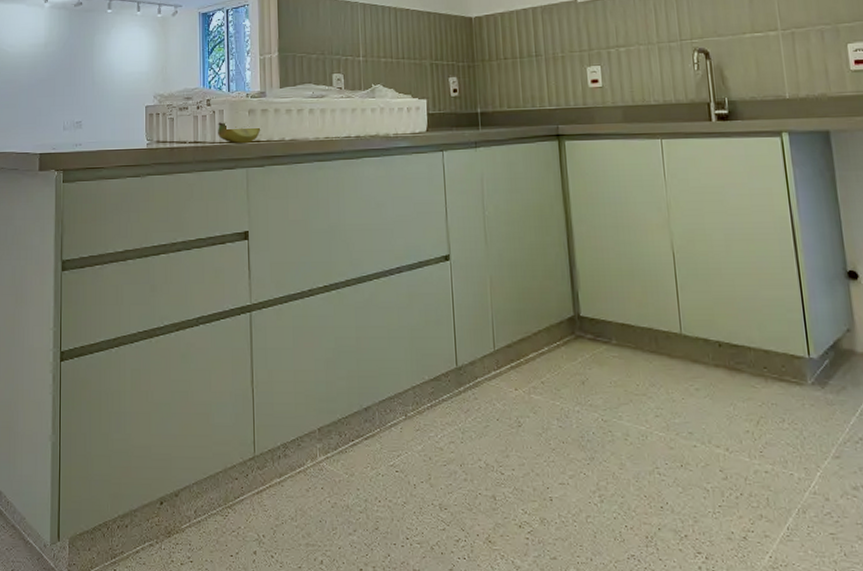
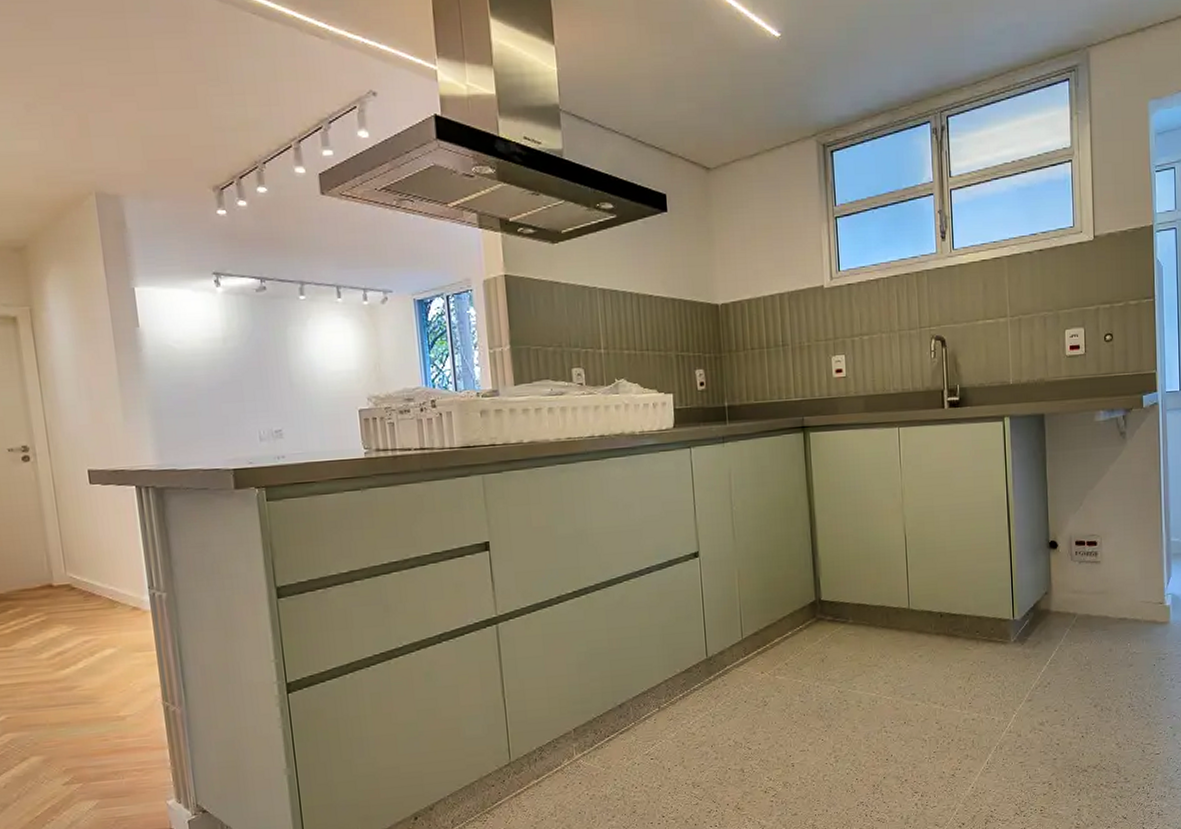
fruit: present [218,122,261,144] -> none [446,425,496,449]

